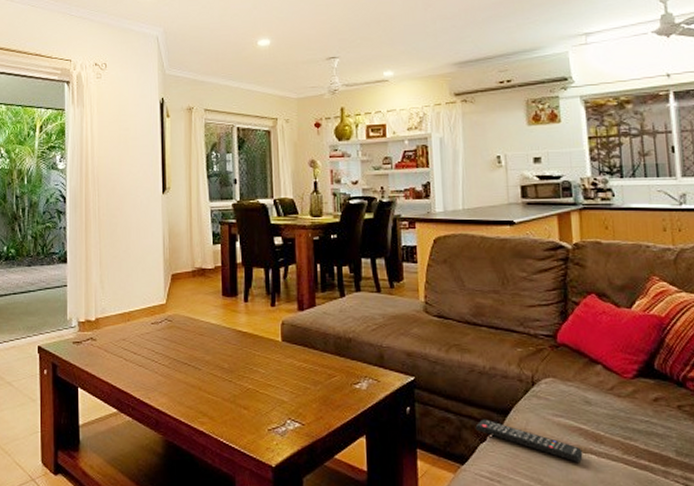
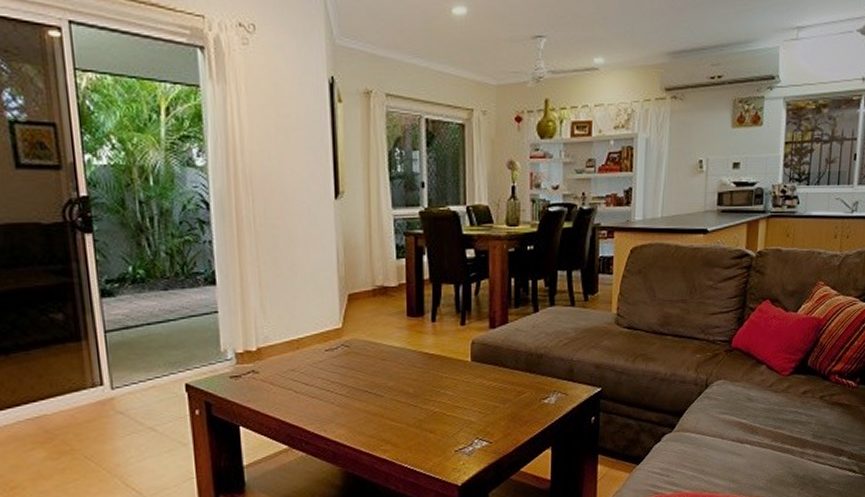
remote control: present [475,419,583,462] -> none [652,421,740,452]

